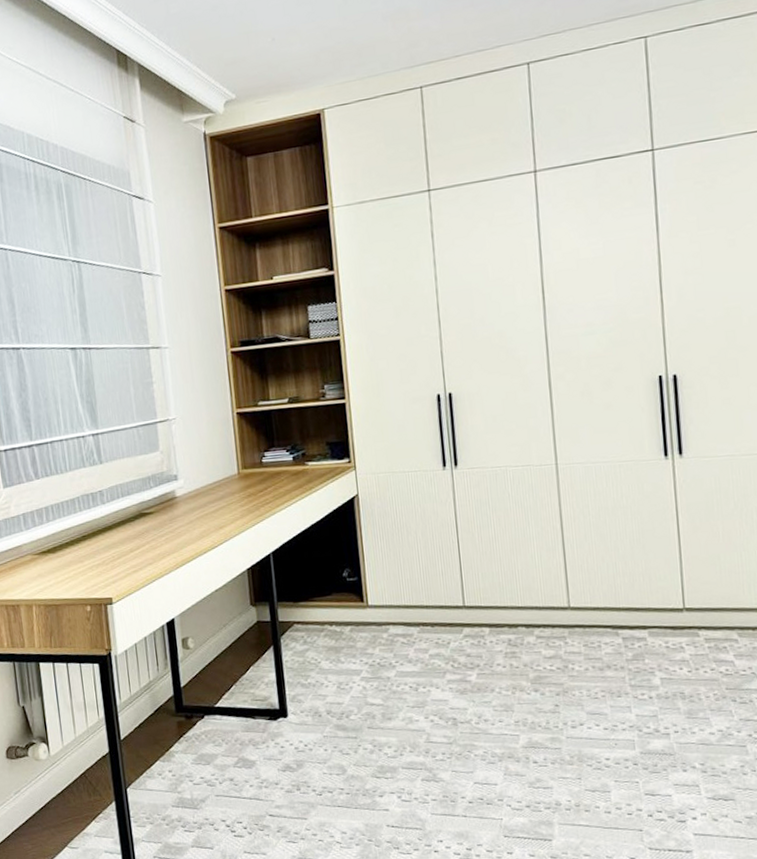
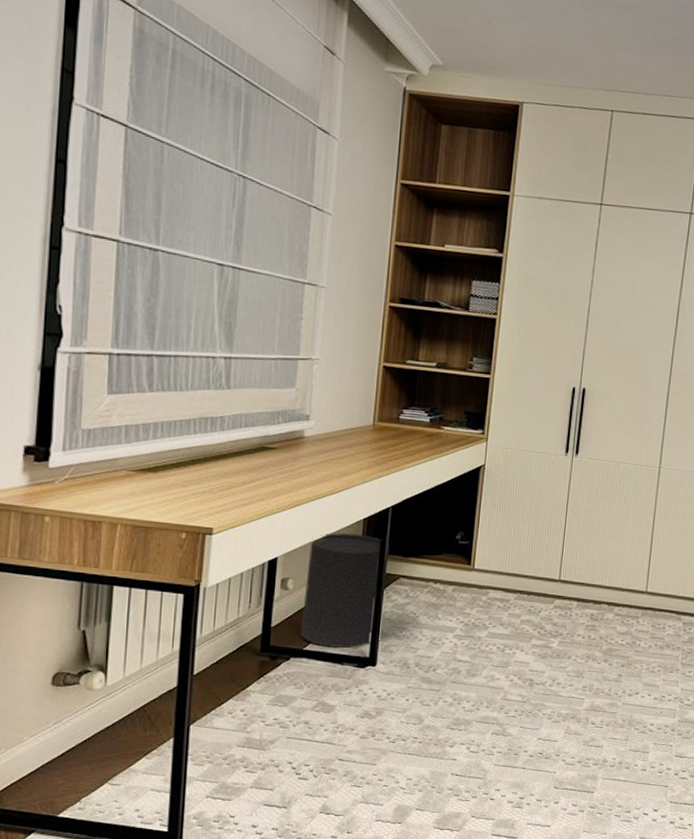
trash can: none [201,585,280,702] -> present [301,533,390,648]

